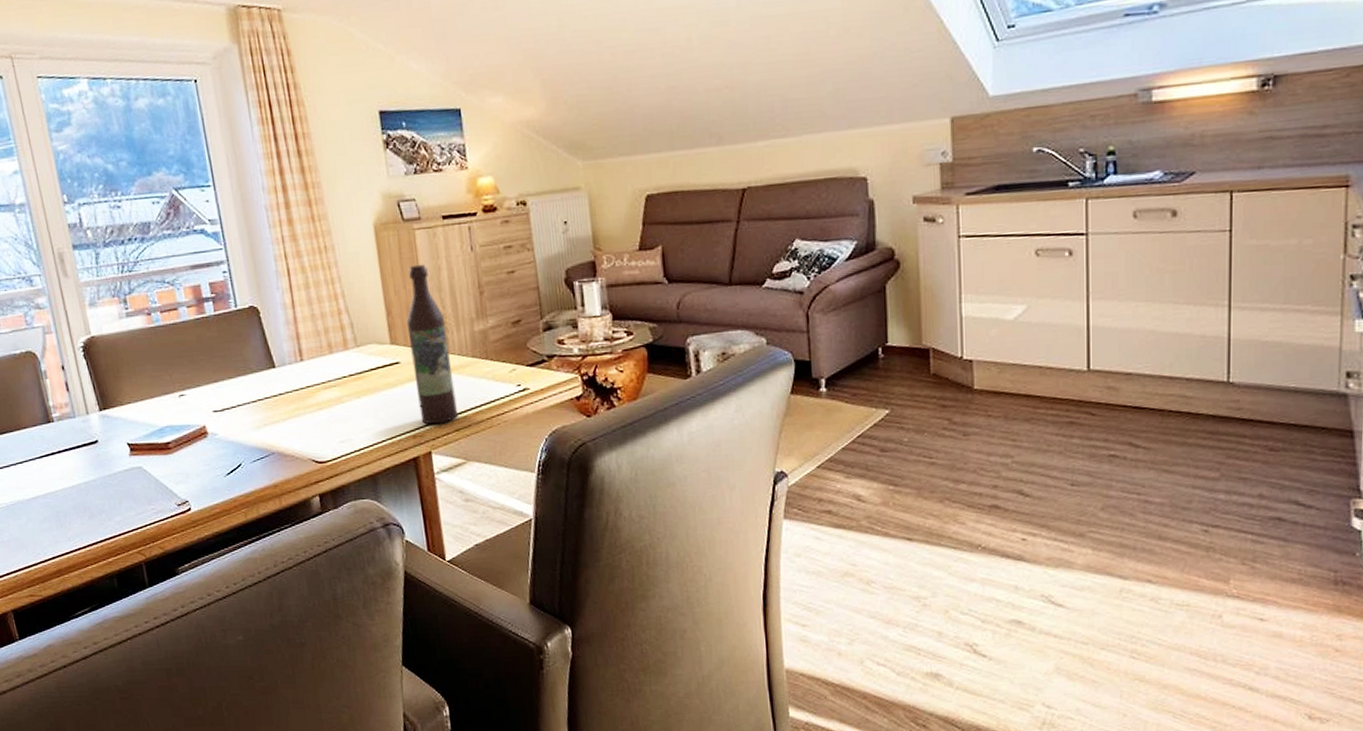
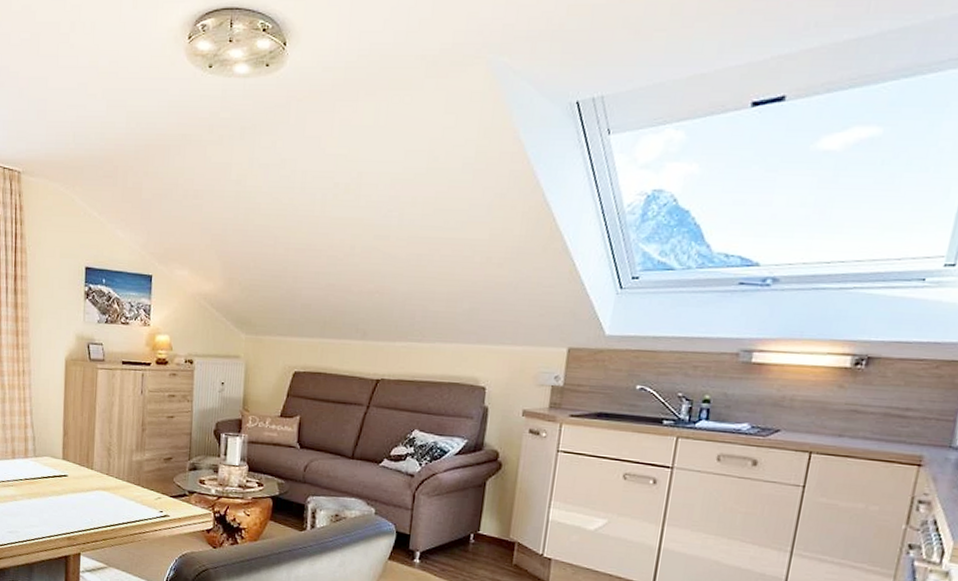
wine bottle: present [406,264,458,425] -> none [76,397,110,532]

